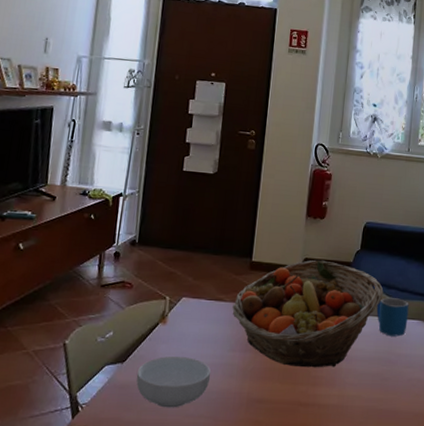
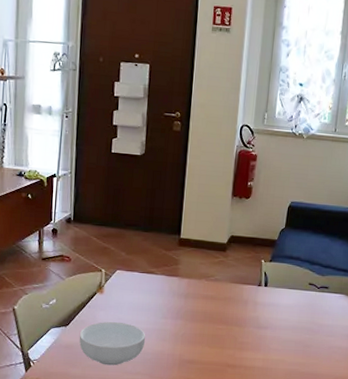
fruit basket: present [232,260,384,368] -> none [163,237,307,335]
mug: present [376,297,409,337] -> none [300,273,332,309]

